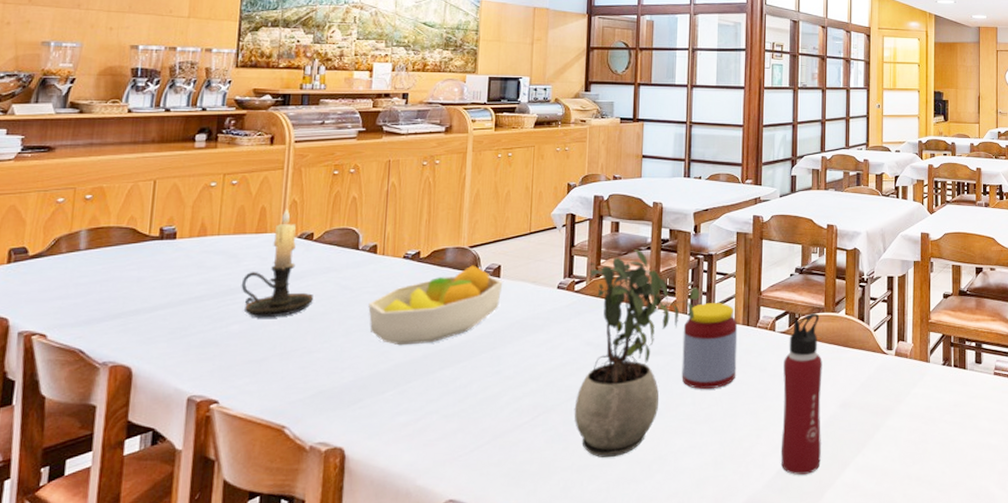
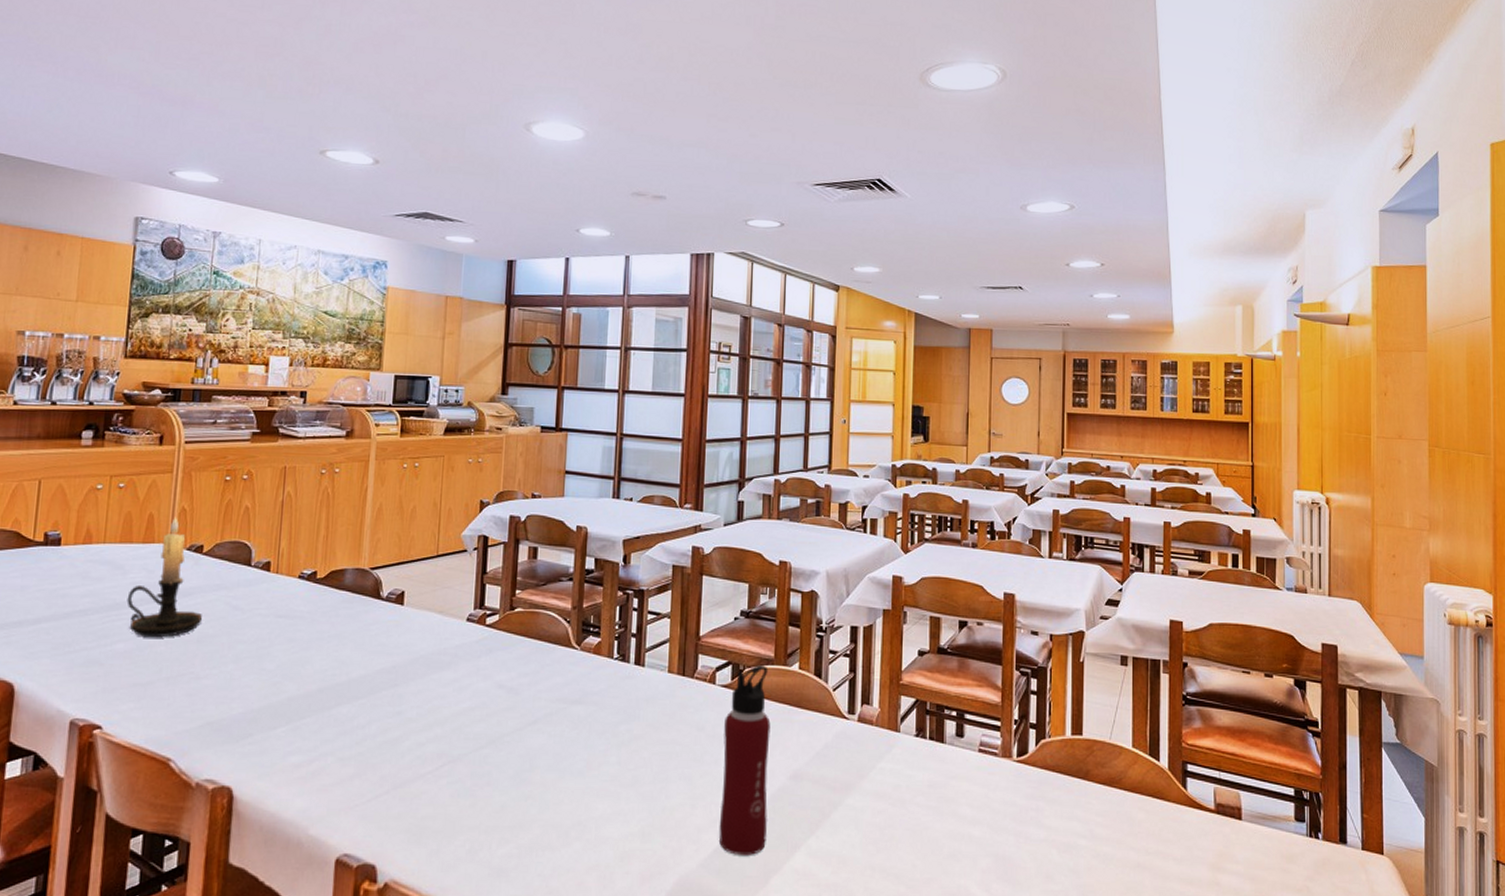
fruit bowl: present [368,265,503,346] -> none [260,589,407,677]
potted plant: present [574,249,700,458] -> none [482,580,629,818]
jar: present [681,303,738,390] -> none [605,647,672,748]

